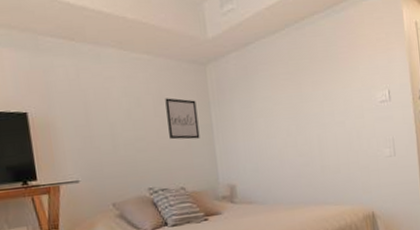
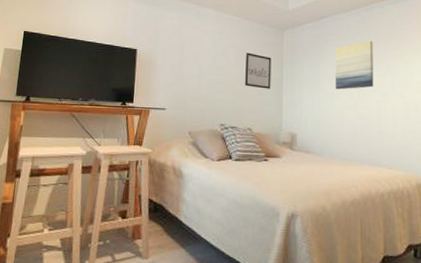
wall art: none [267,65,312,128] -> present [335,40,374,90]

